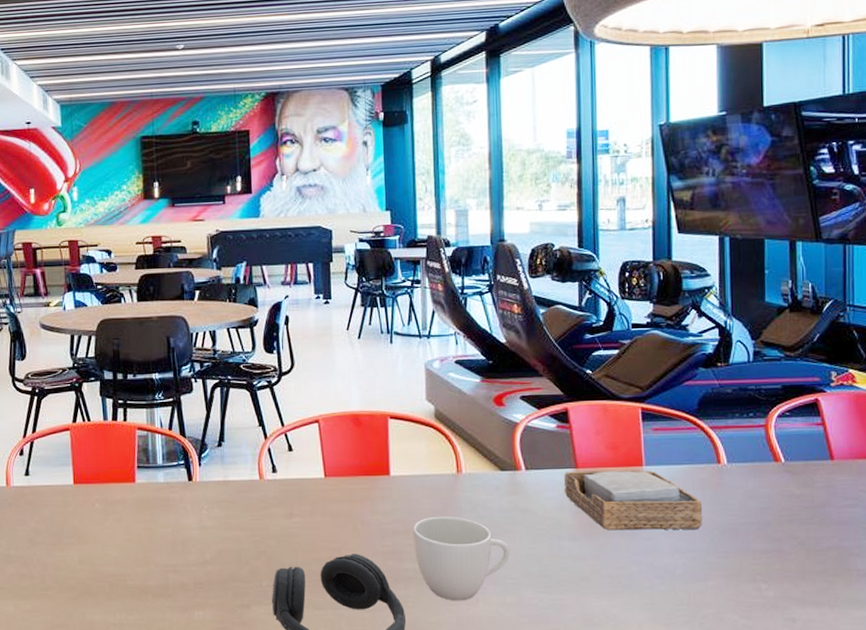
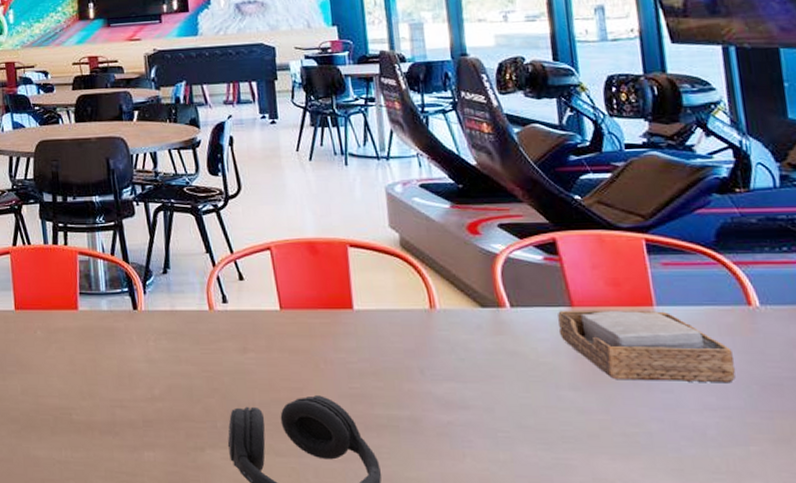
cup: present [413,516,510,601] -> none [383,356,499,455]

